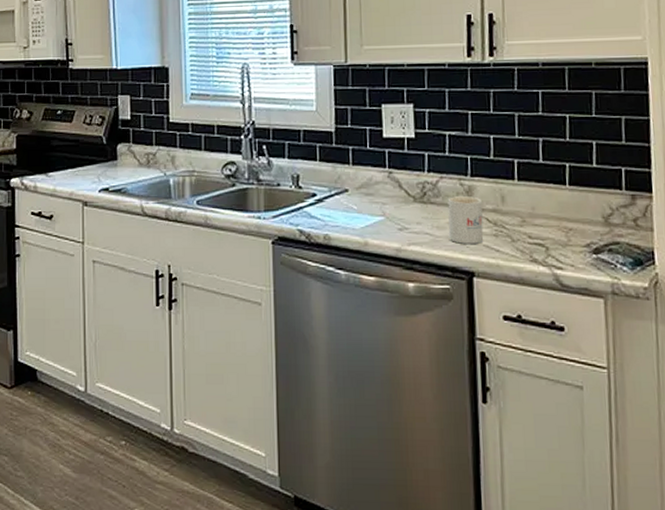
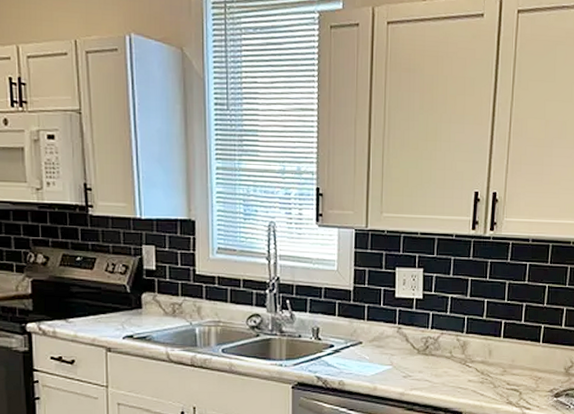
mug: present [447,196,484,244] -> none [445,350,473,389]

